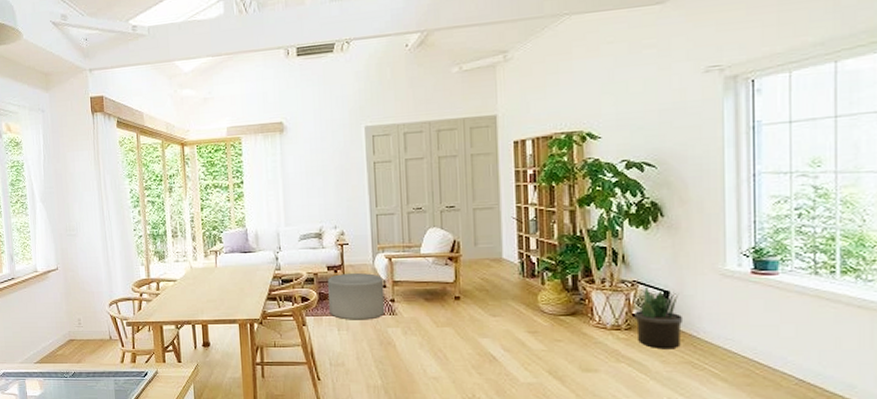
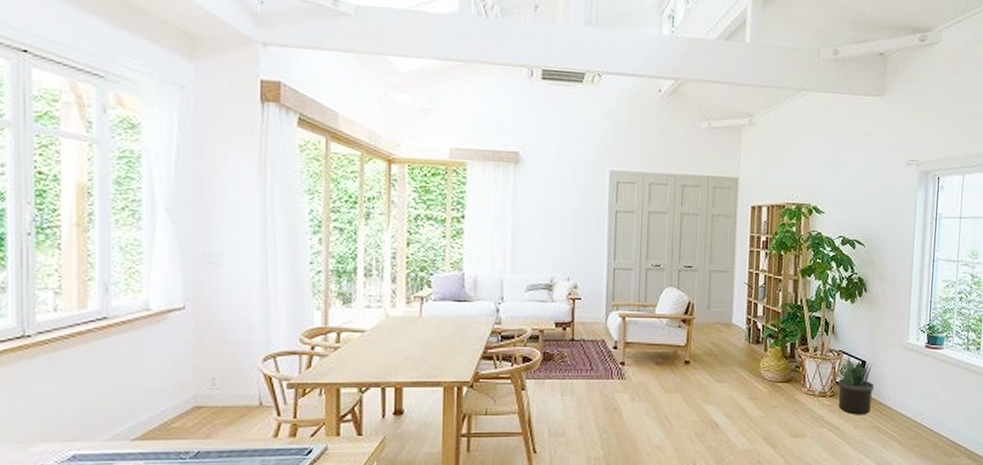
pouf: present [328,273,385,320] -> none [554,332,615,384]

